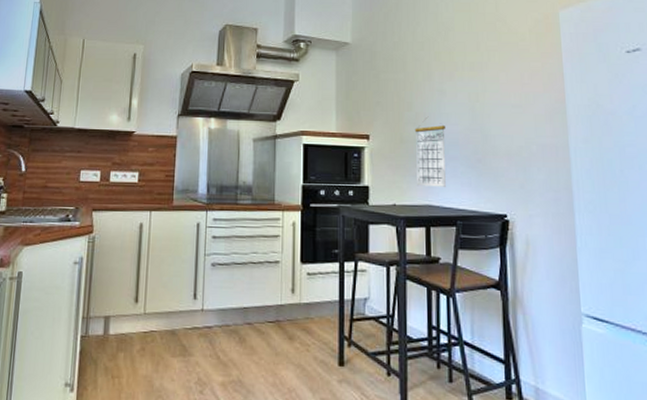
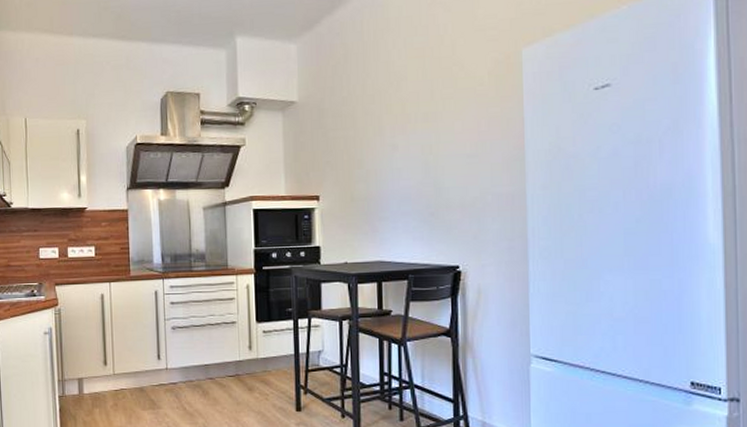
calendar: present [414,117,446,187] -> none [365,174,397,244]

